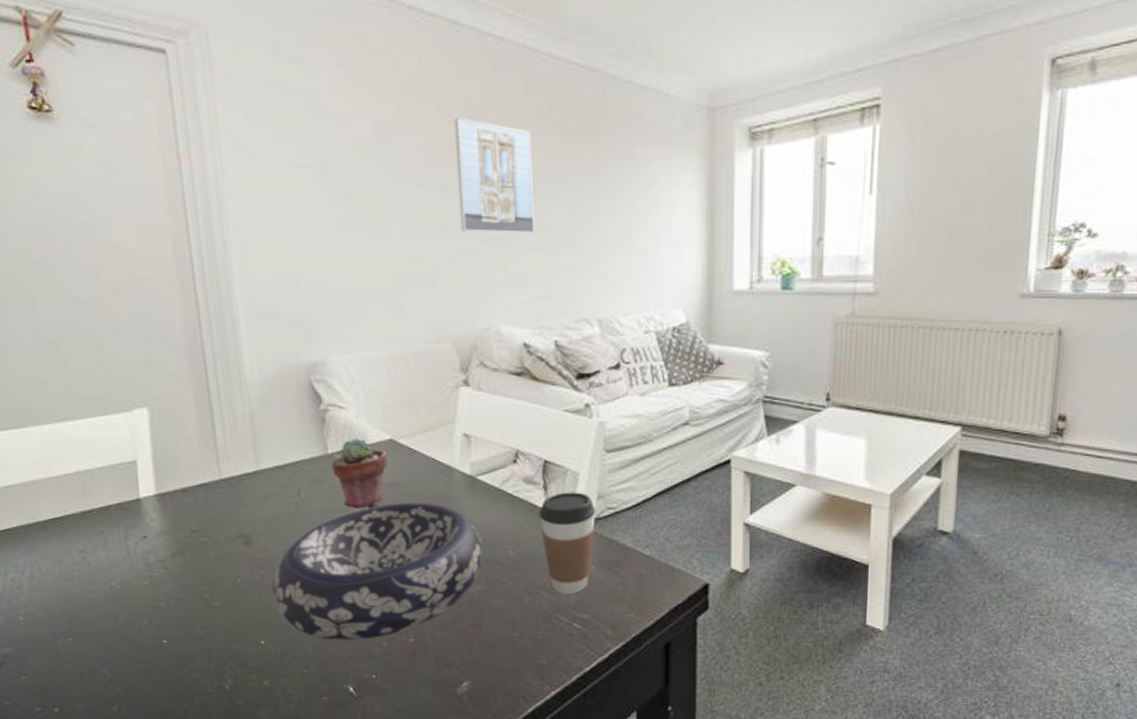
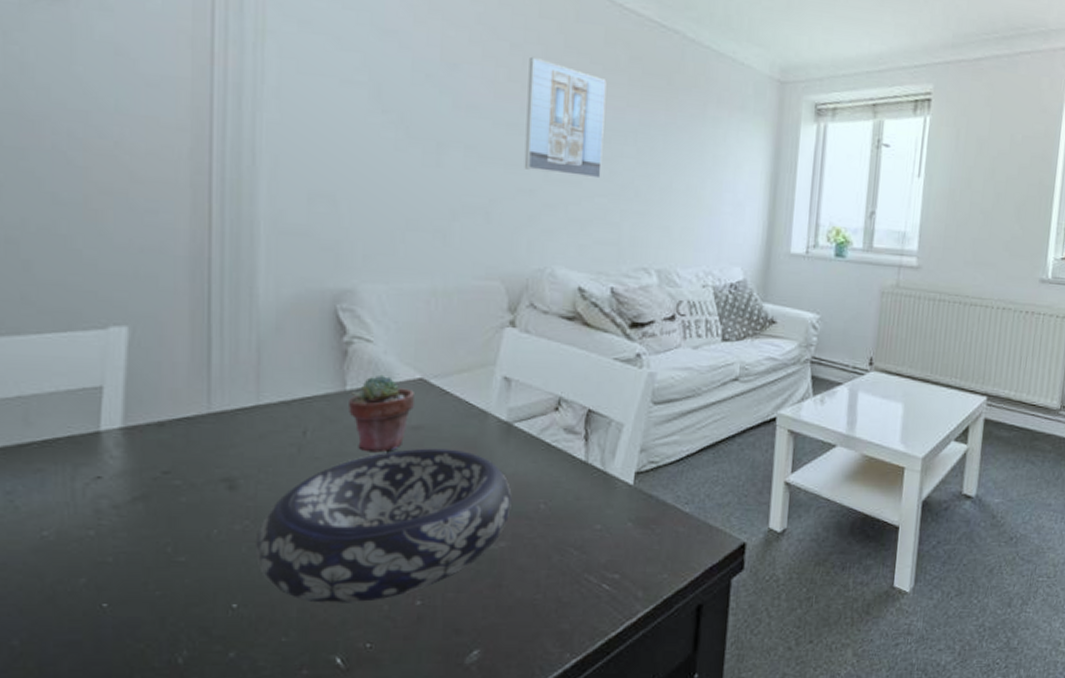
coffee cup: present [539,492,595,594] -> none [577,443,637,552]

